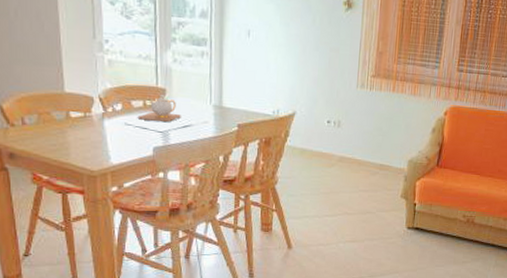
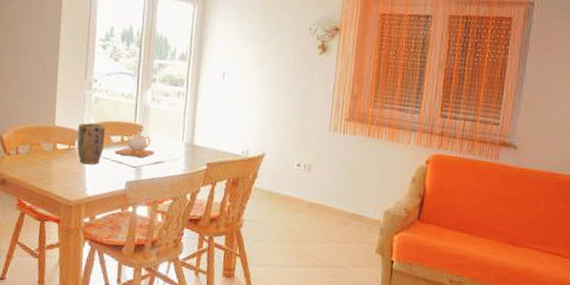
plant pot: none [92,88,125,132] -> present [76,123,106,165]

